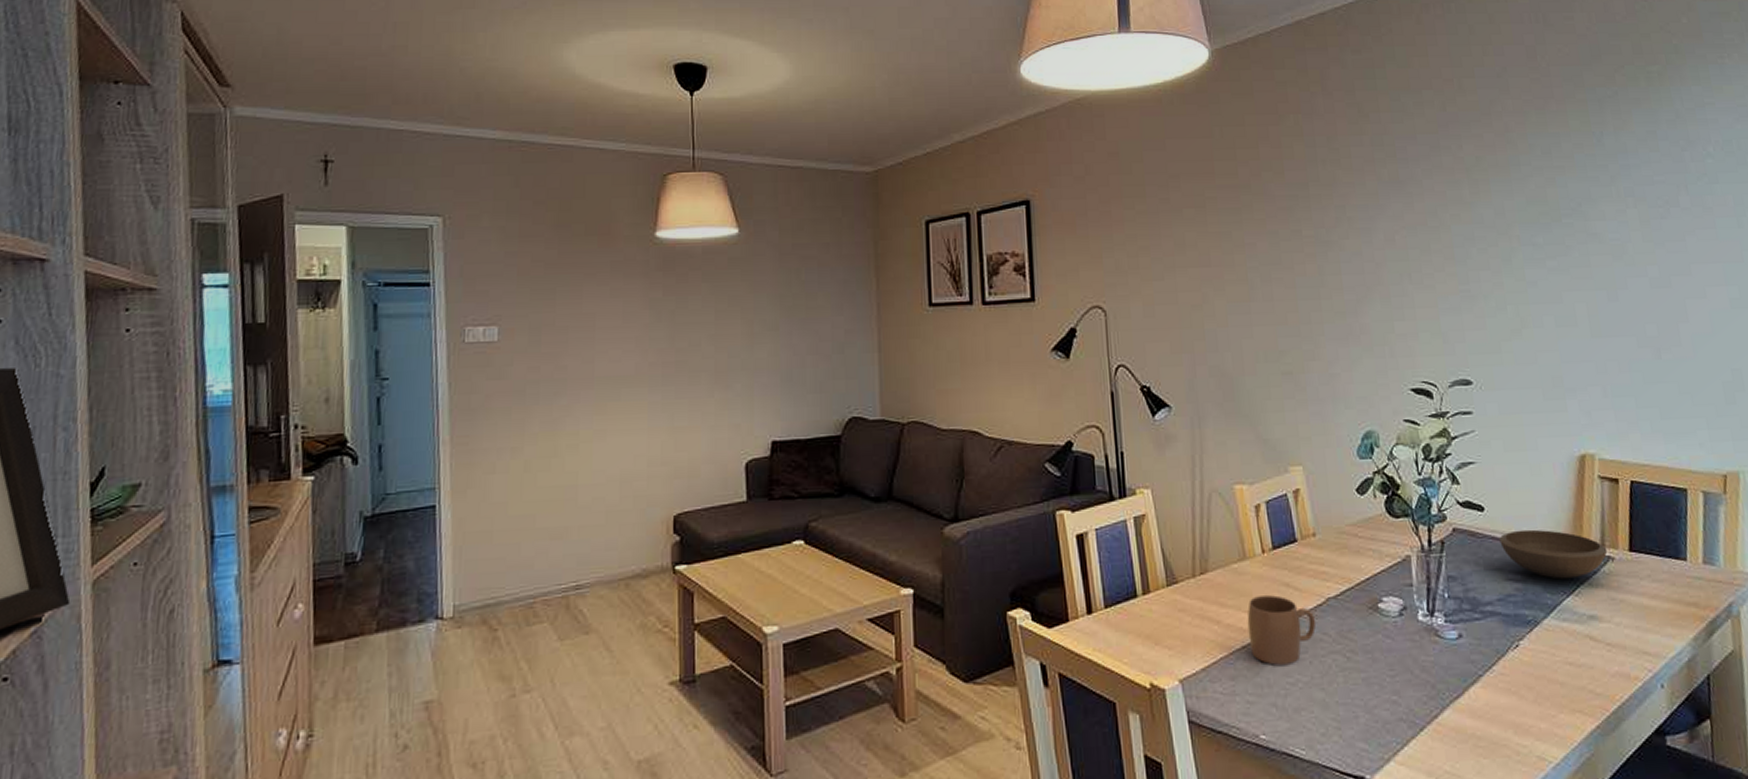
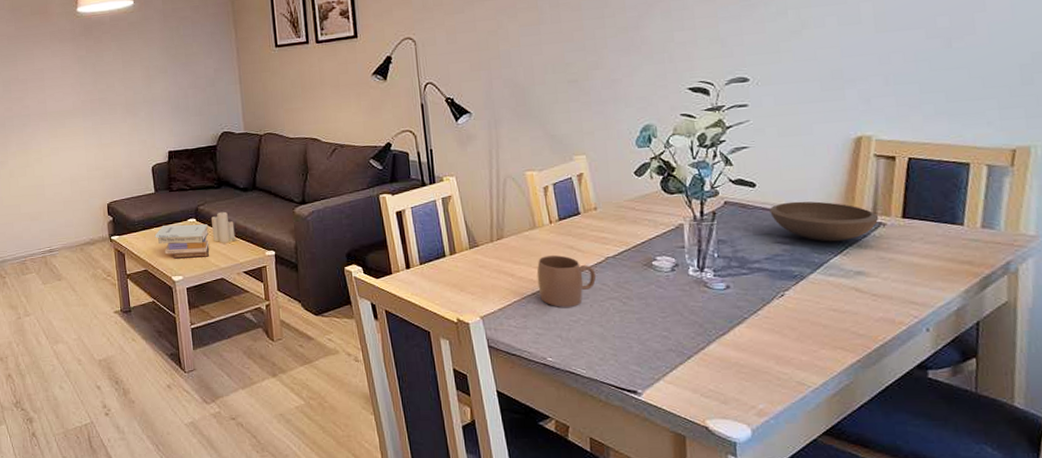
books: none [741,548,822,600] -> present [154,224,210,259]
candle: none [827,529,859,578] -> present [211,210,236,244]

